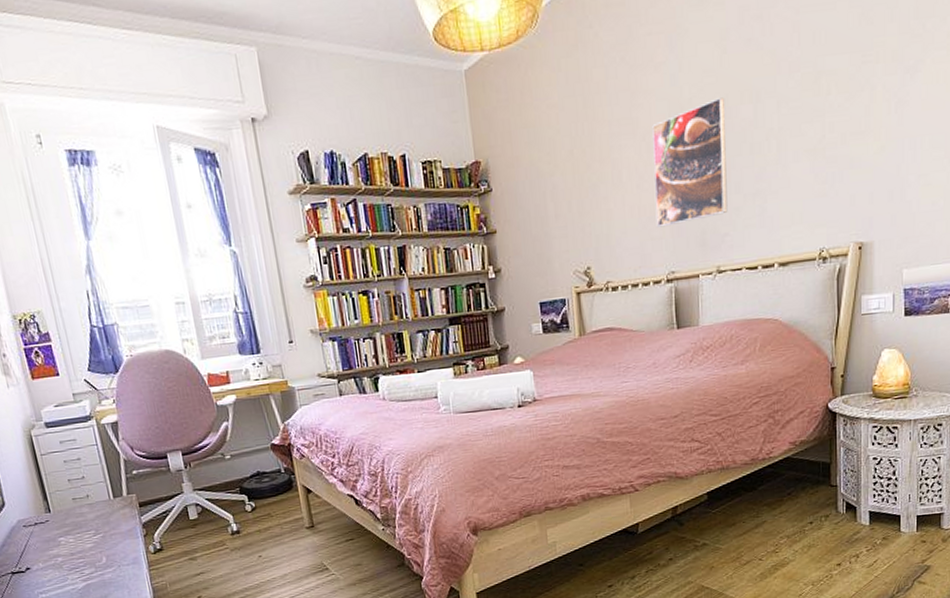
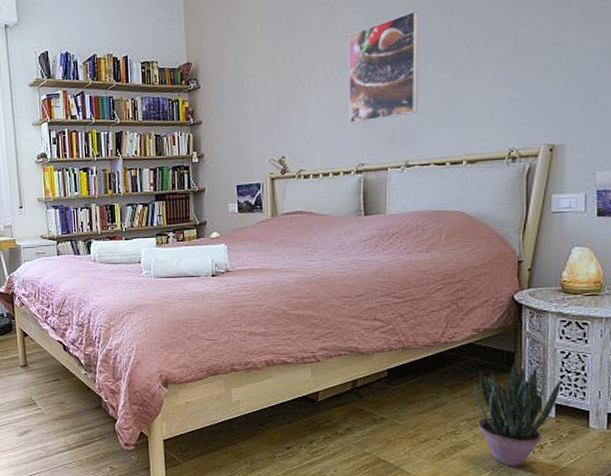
potted plant: none [791,474,875,580] -> present [473,363,562,467]

